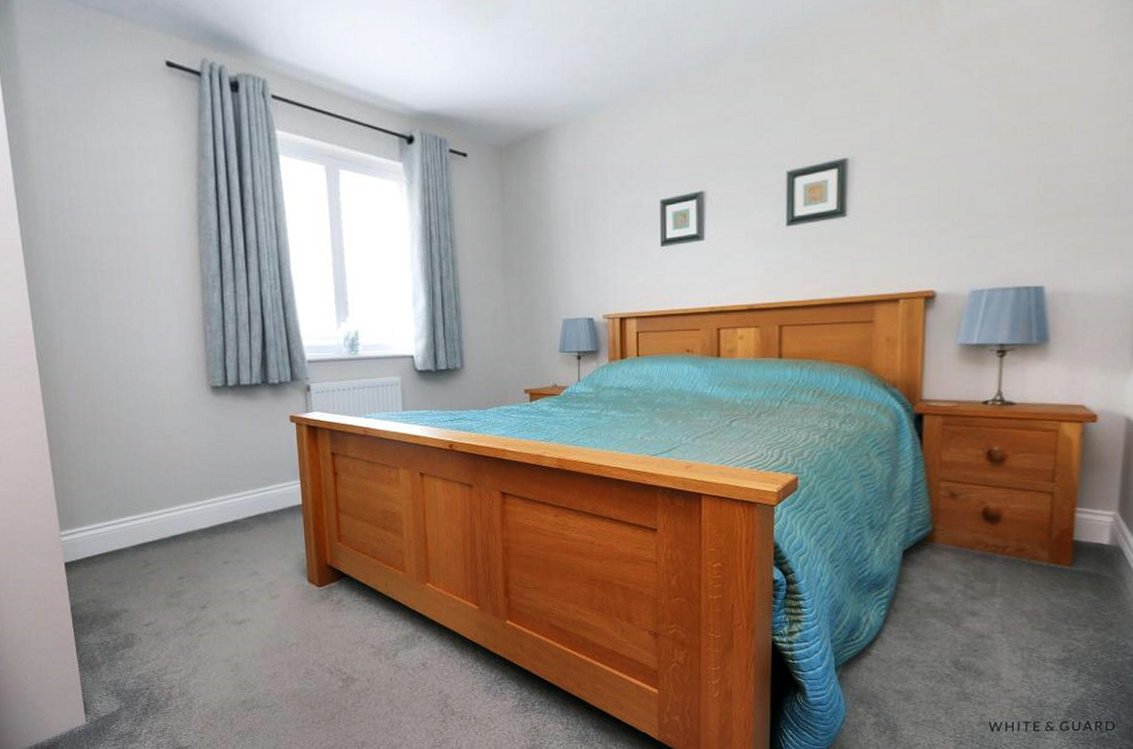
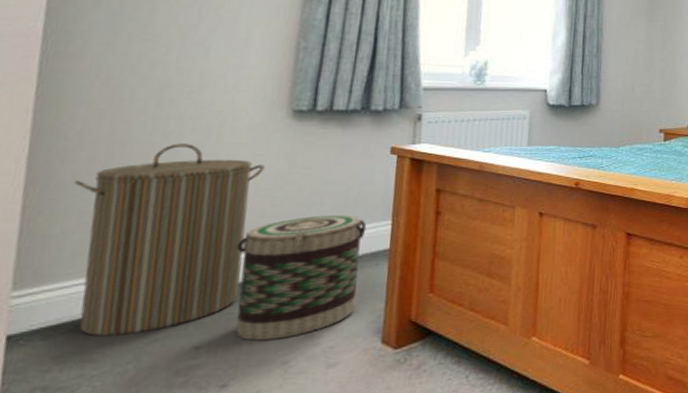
laundry hamper: none [79,418,201,566] -> present [75,143,265,337]
basket: none [193,475,284,575] -> present [236,214,367,341]

